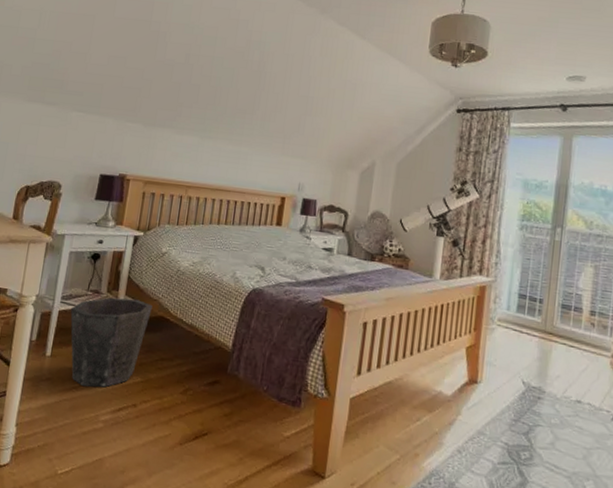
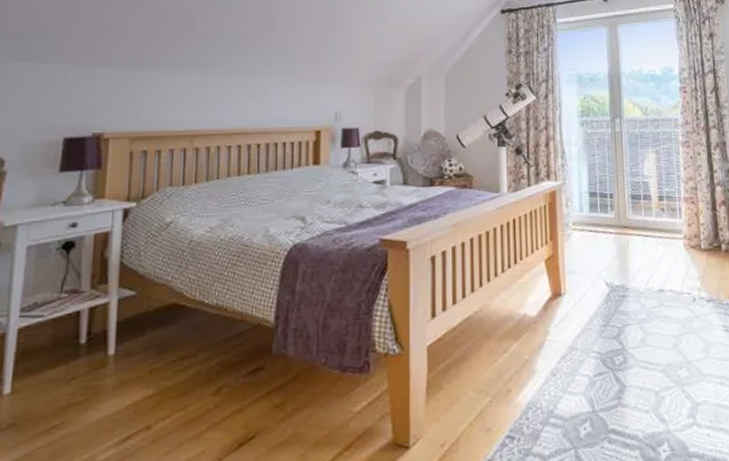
waste bin: present [70,297,153,388] -> none [36,289,160,423]

